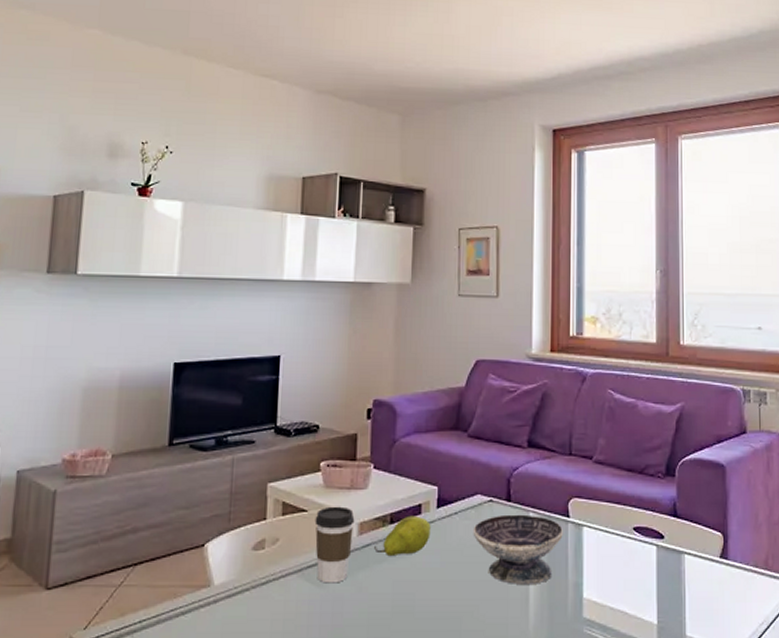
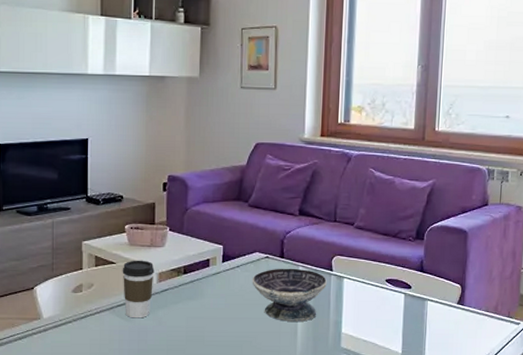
fruit: present [374,515,431,557] -> none [171,268,217,299]

